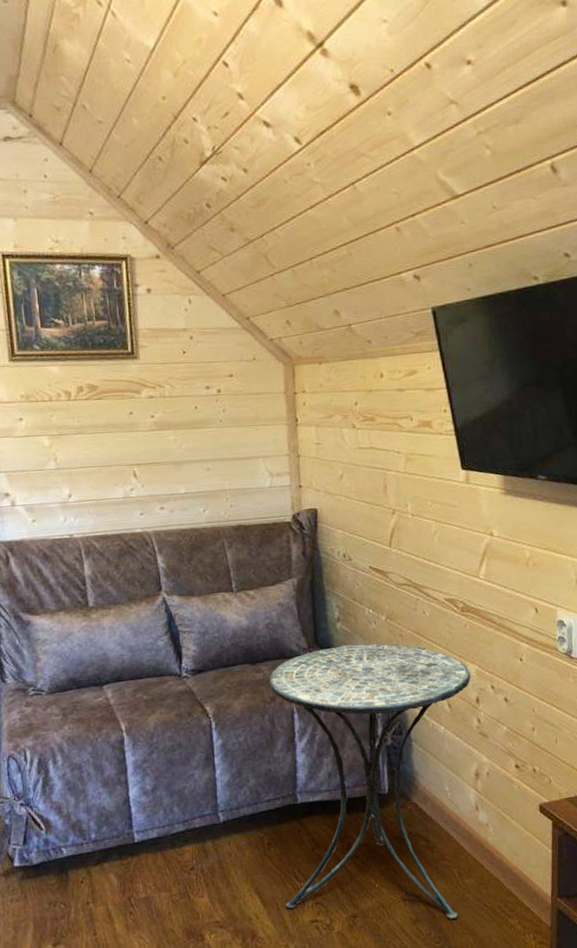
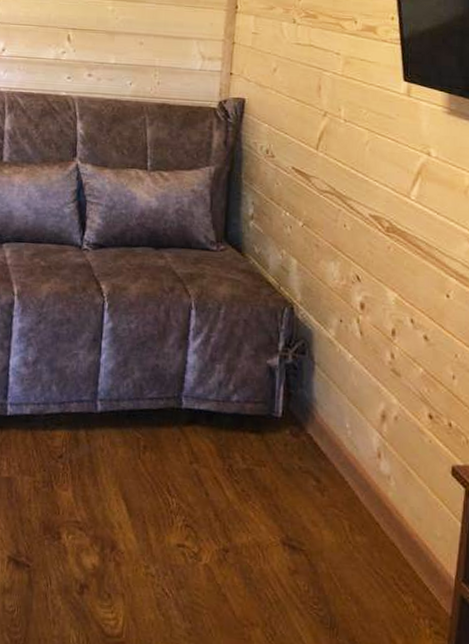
side table: present [269,643,471,919] -> none [152,245,389,580]

